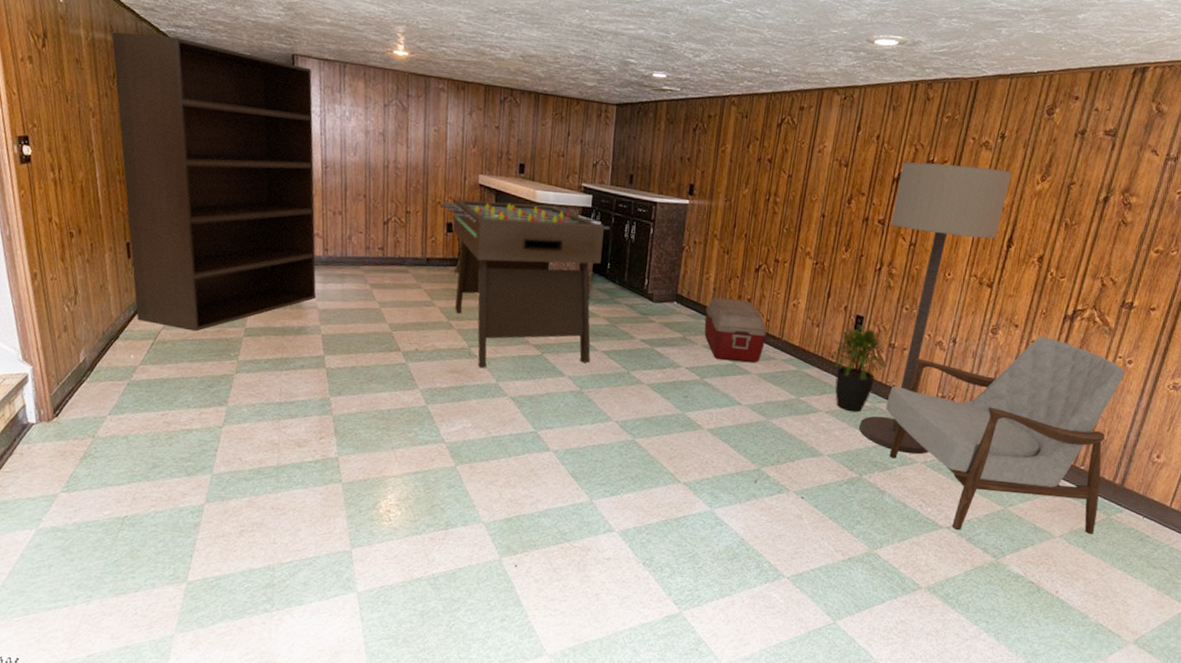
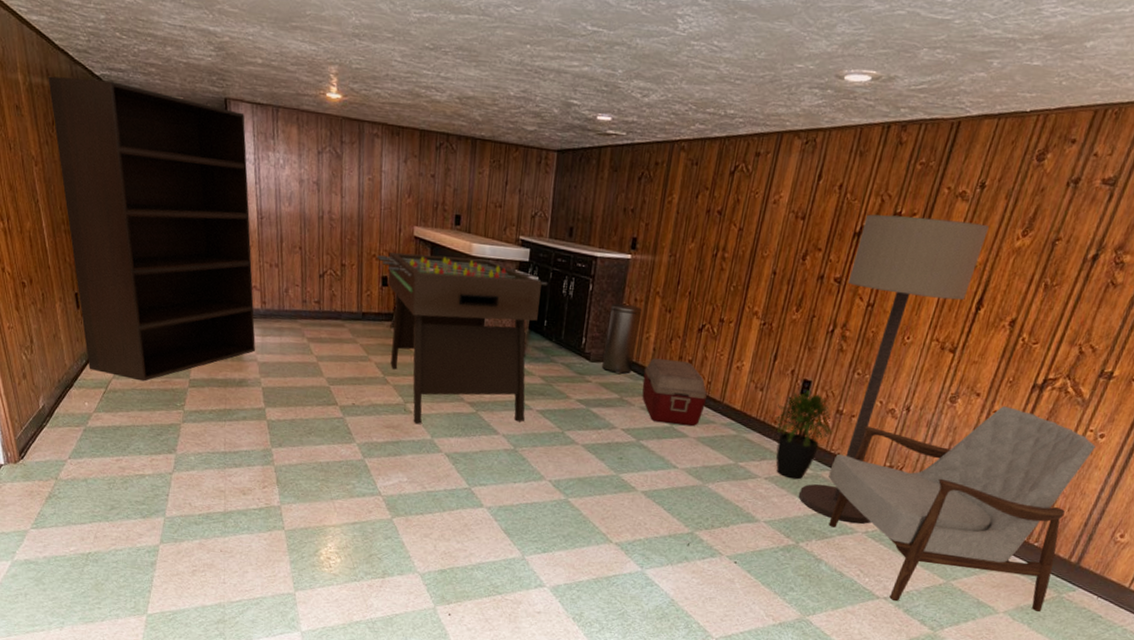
pedal bin: none [665,246,702,314] -> present [602,303,643,374]

